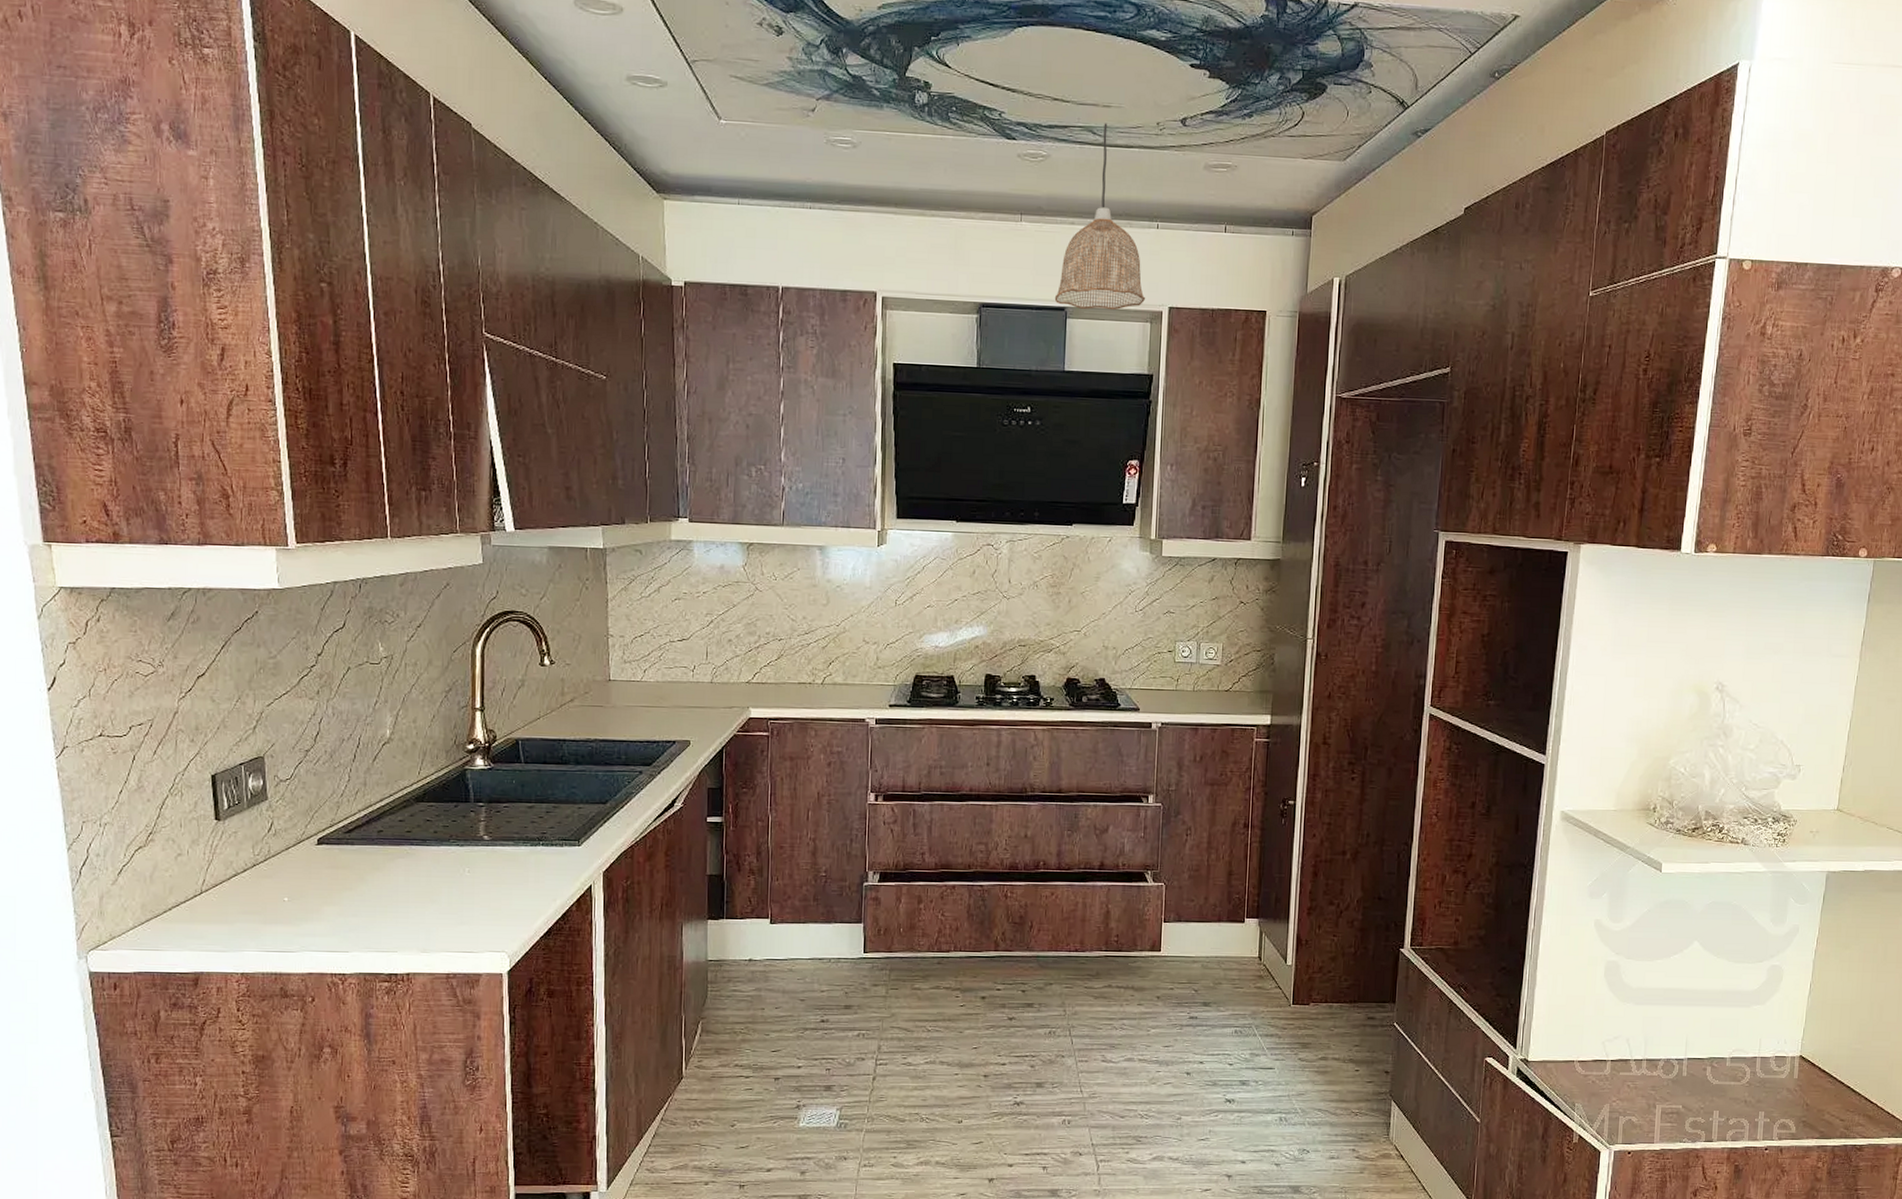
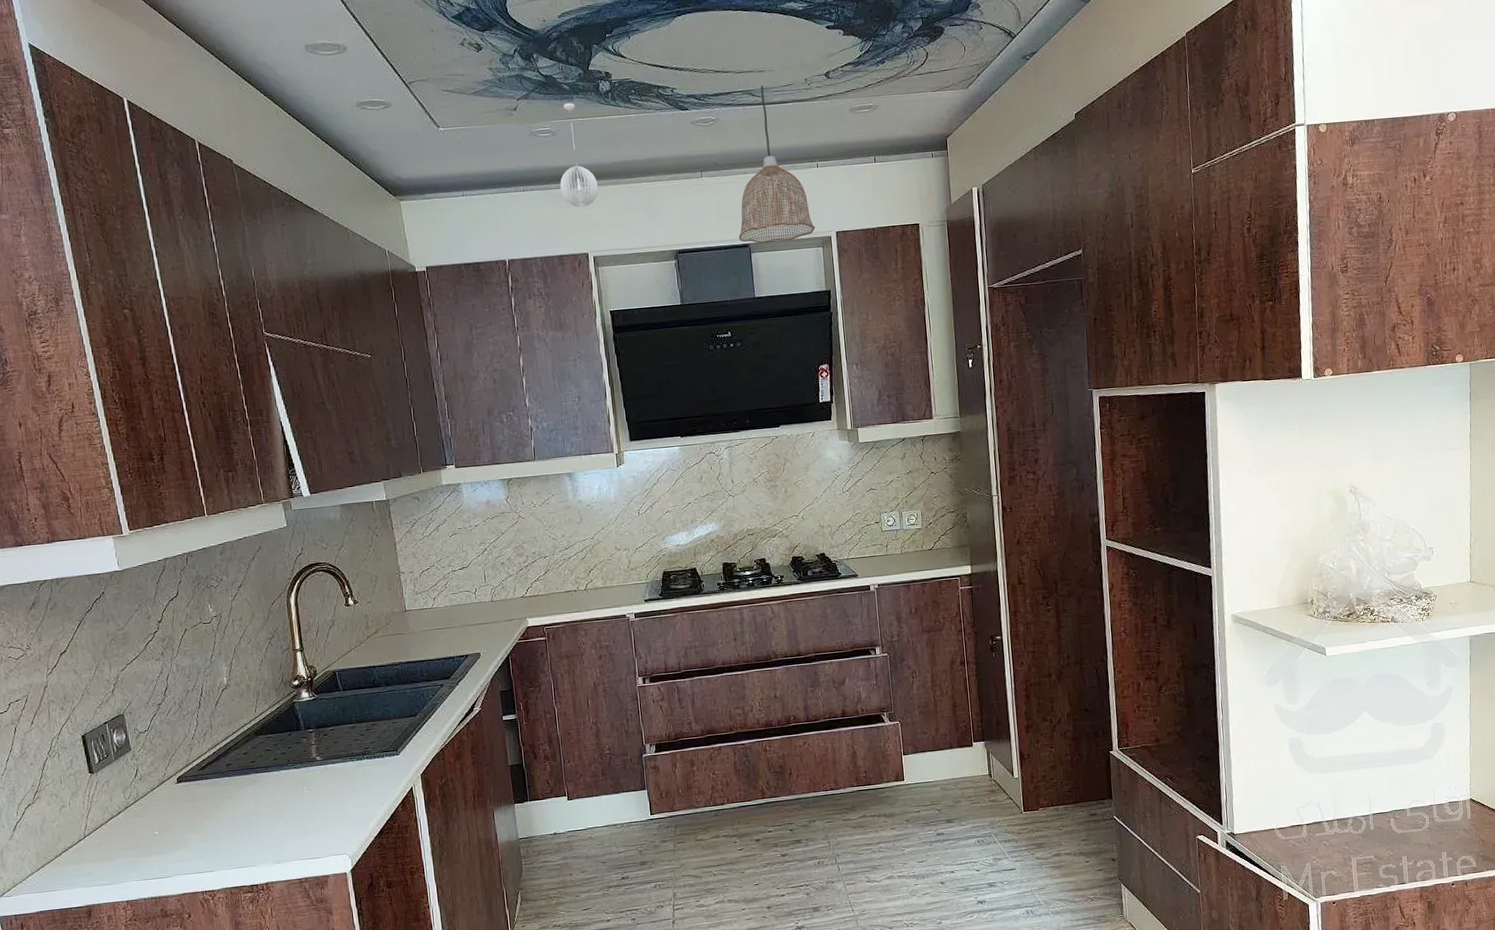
pendant light: none [854,111,898,238] -> present [560,102,598,208]

